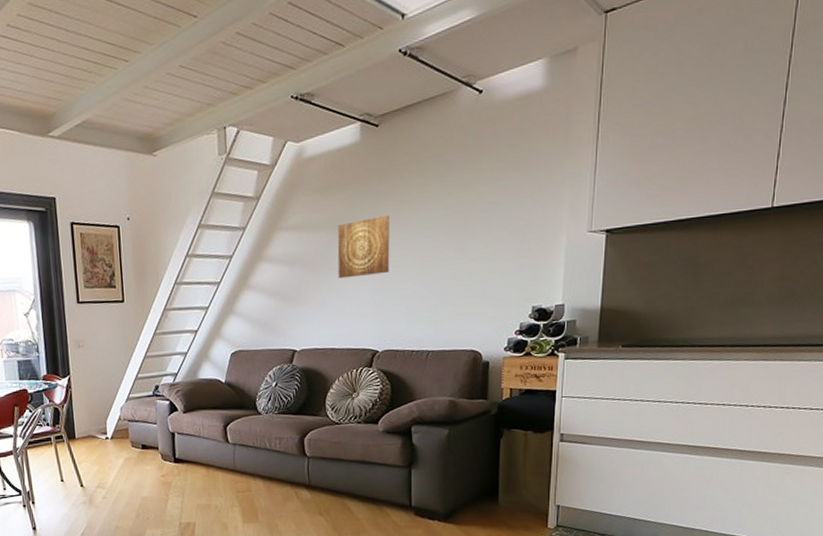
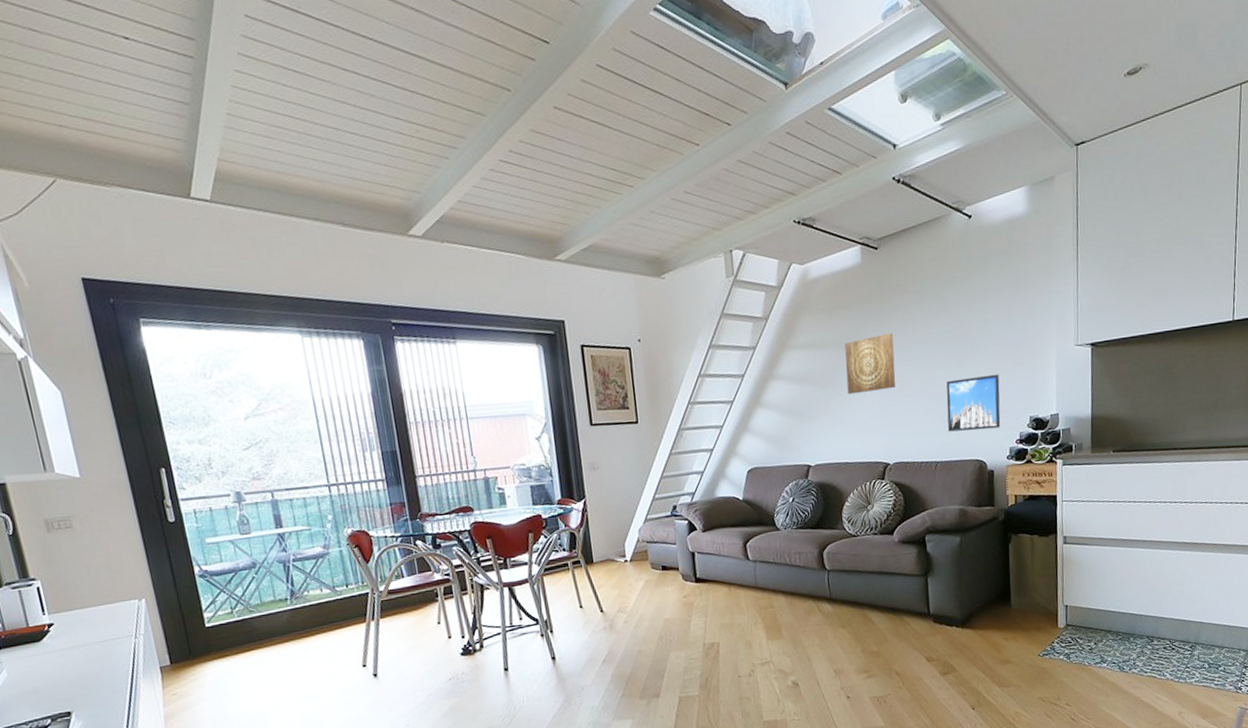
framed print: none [442,260,502,320] -> present [946,374,1001,432]

